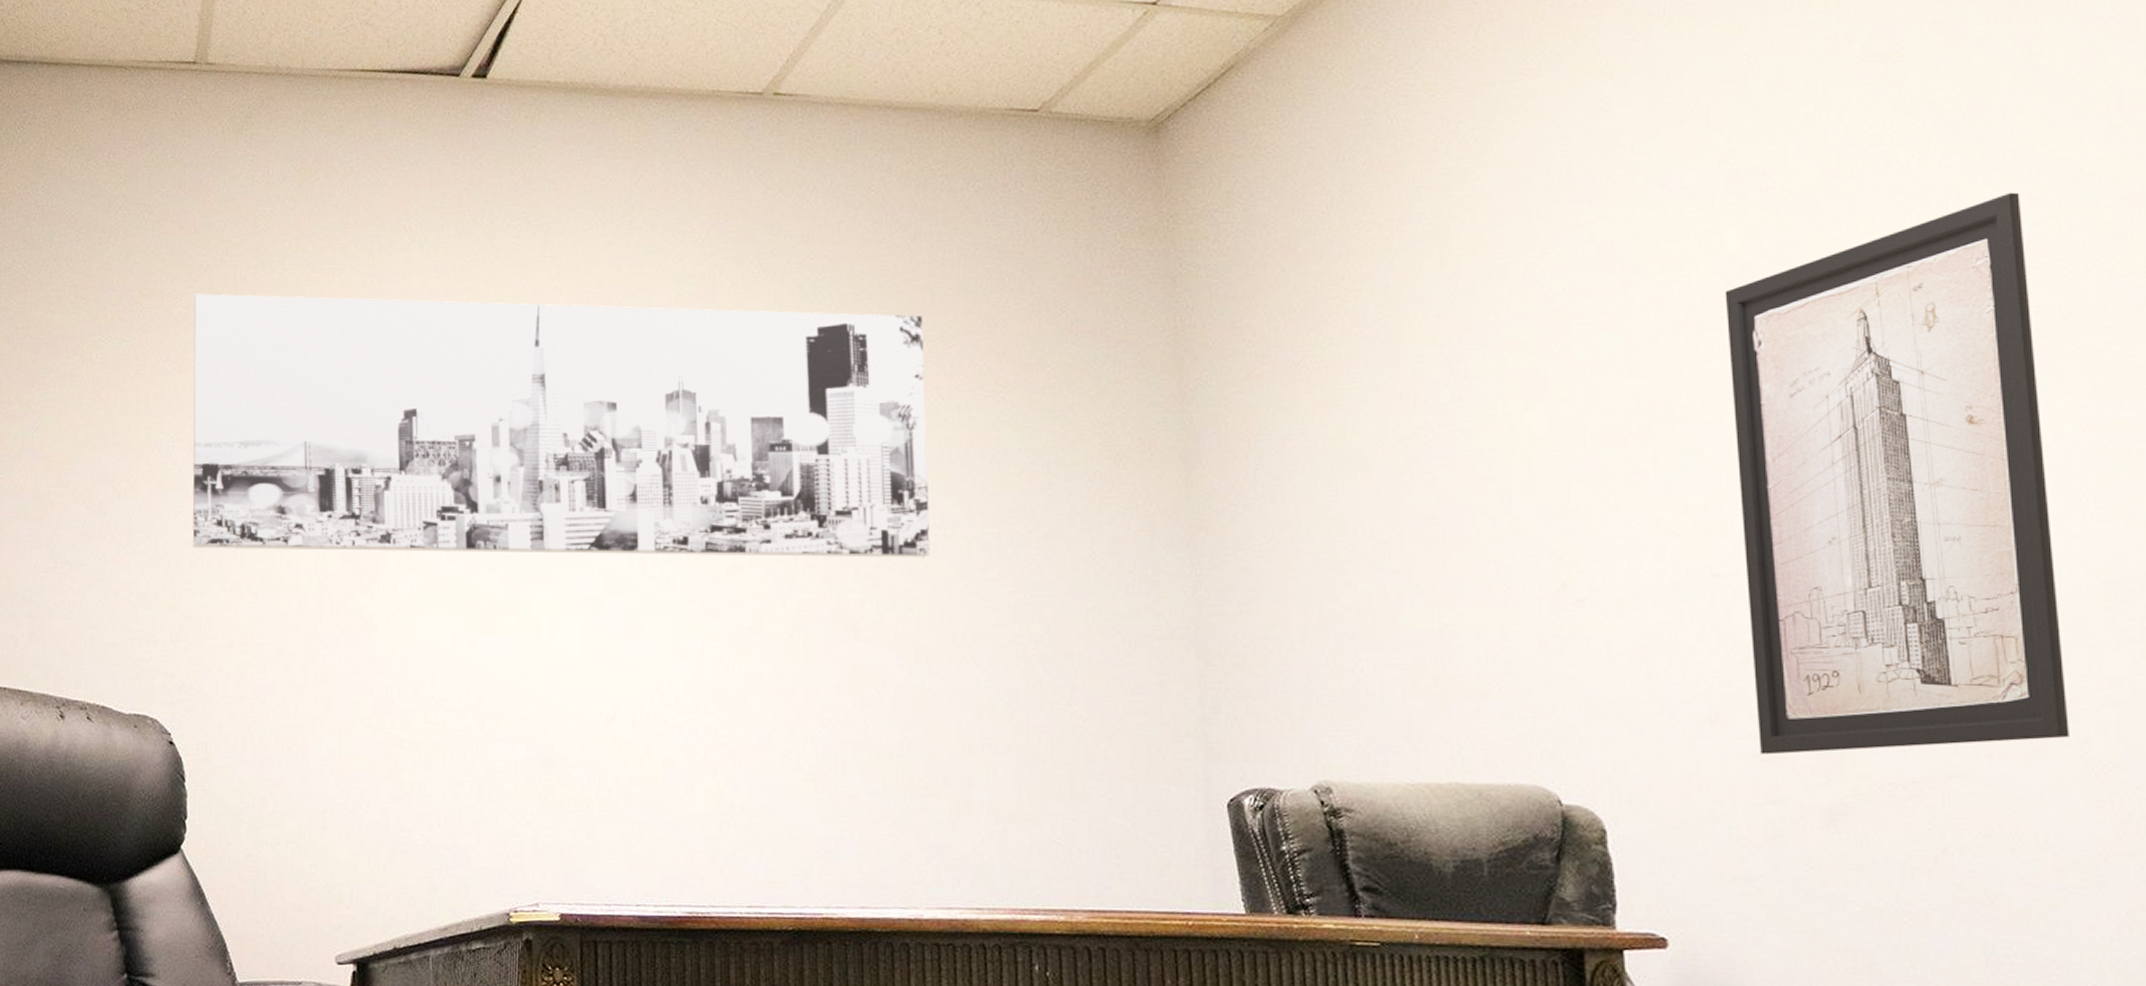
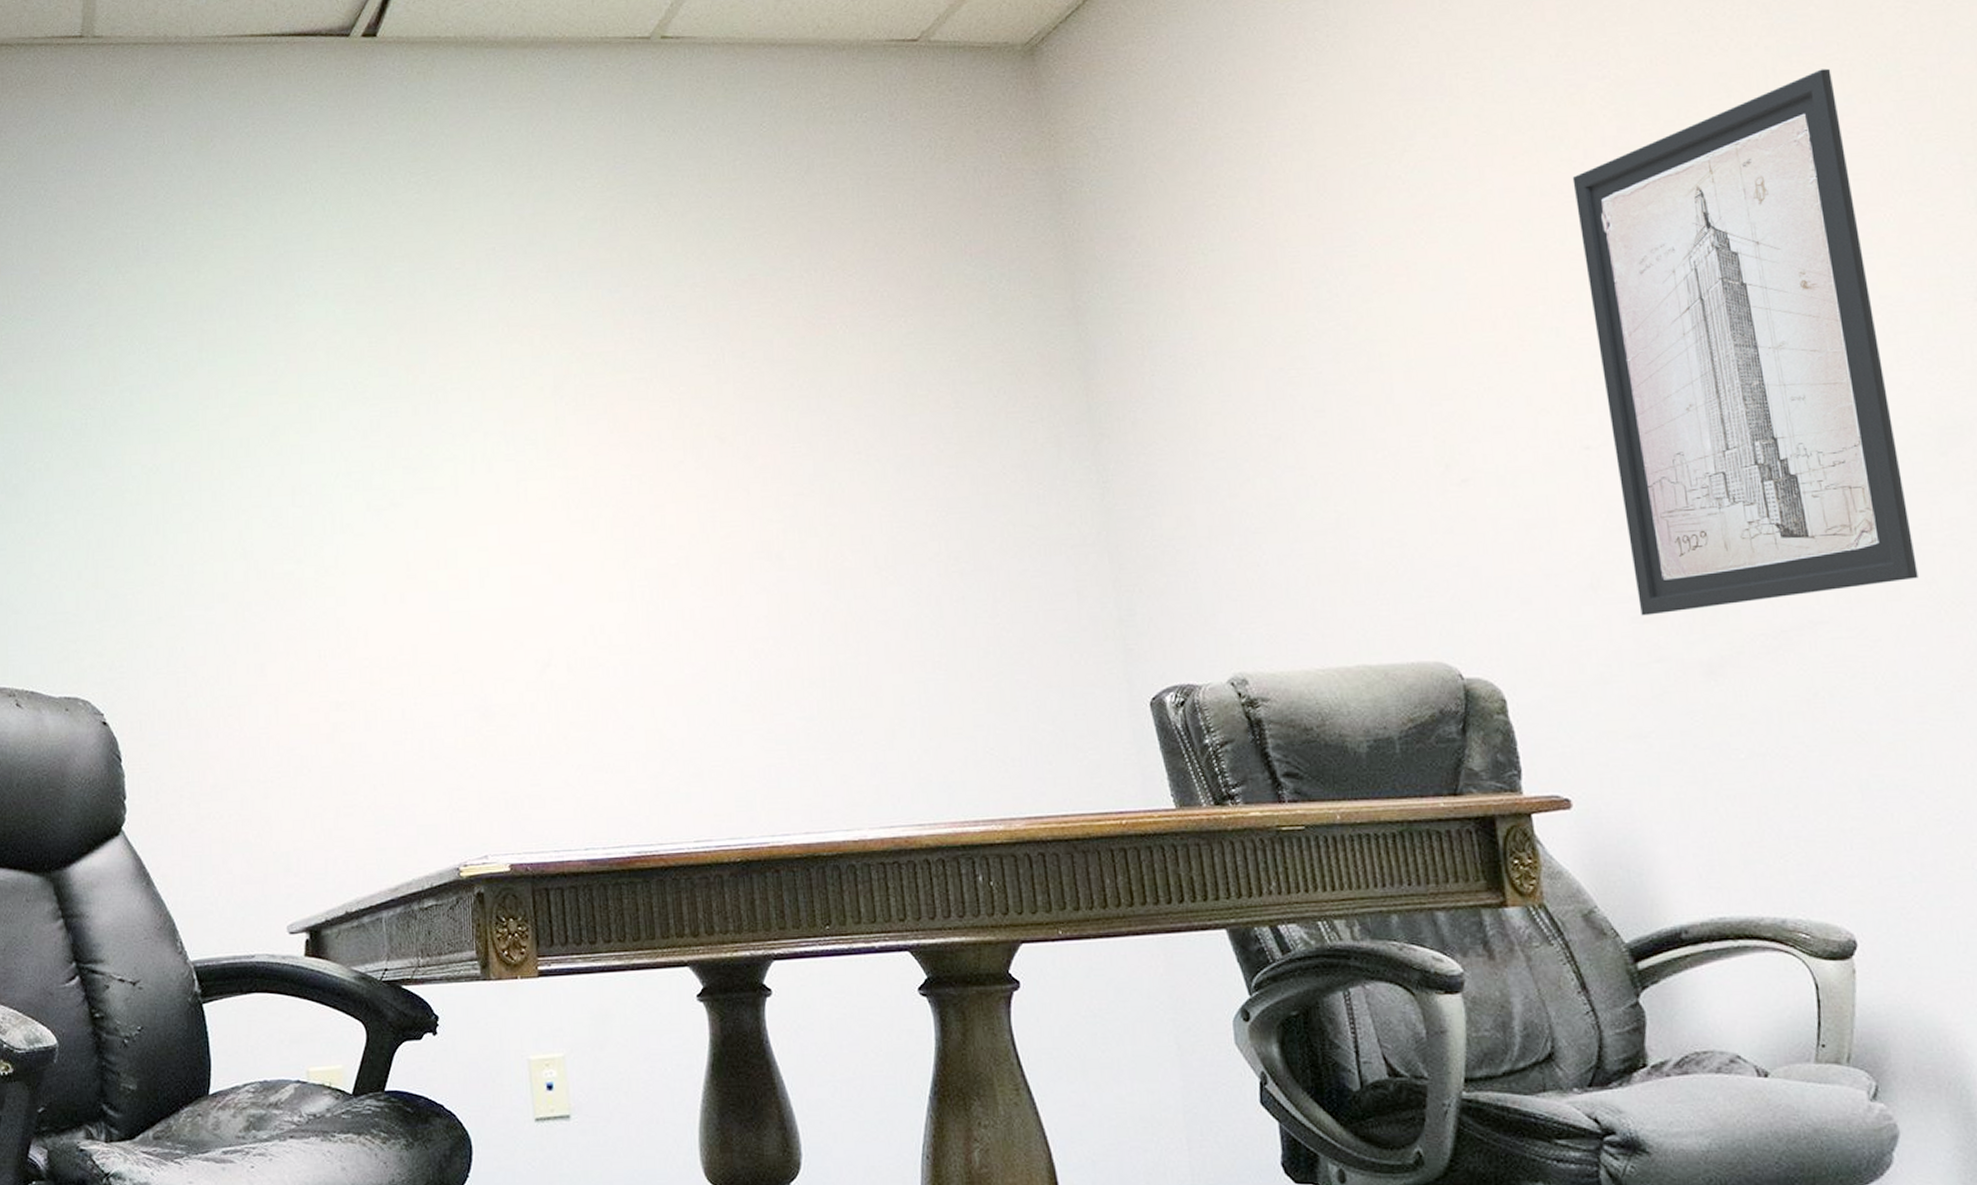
wall art: present [192,293,930,558] -> none [97,246,847,525]

